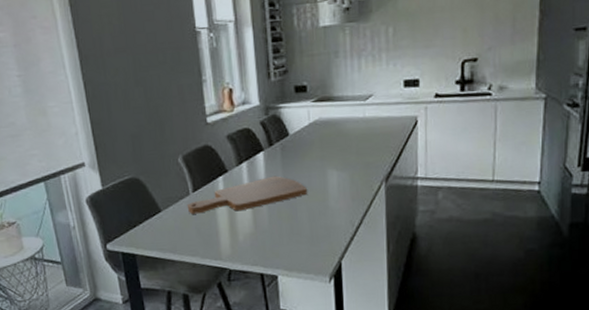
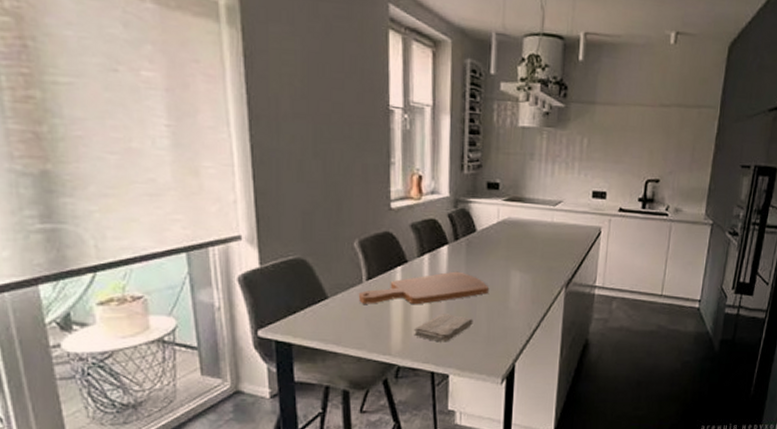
washcloth: none [240,217,296,245] -> present [414,314,473,343]

